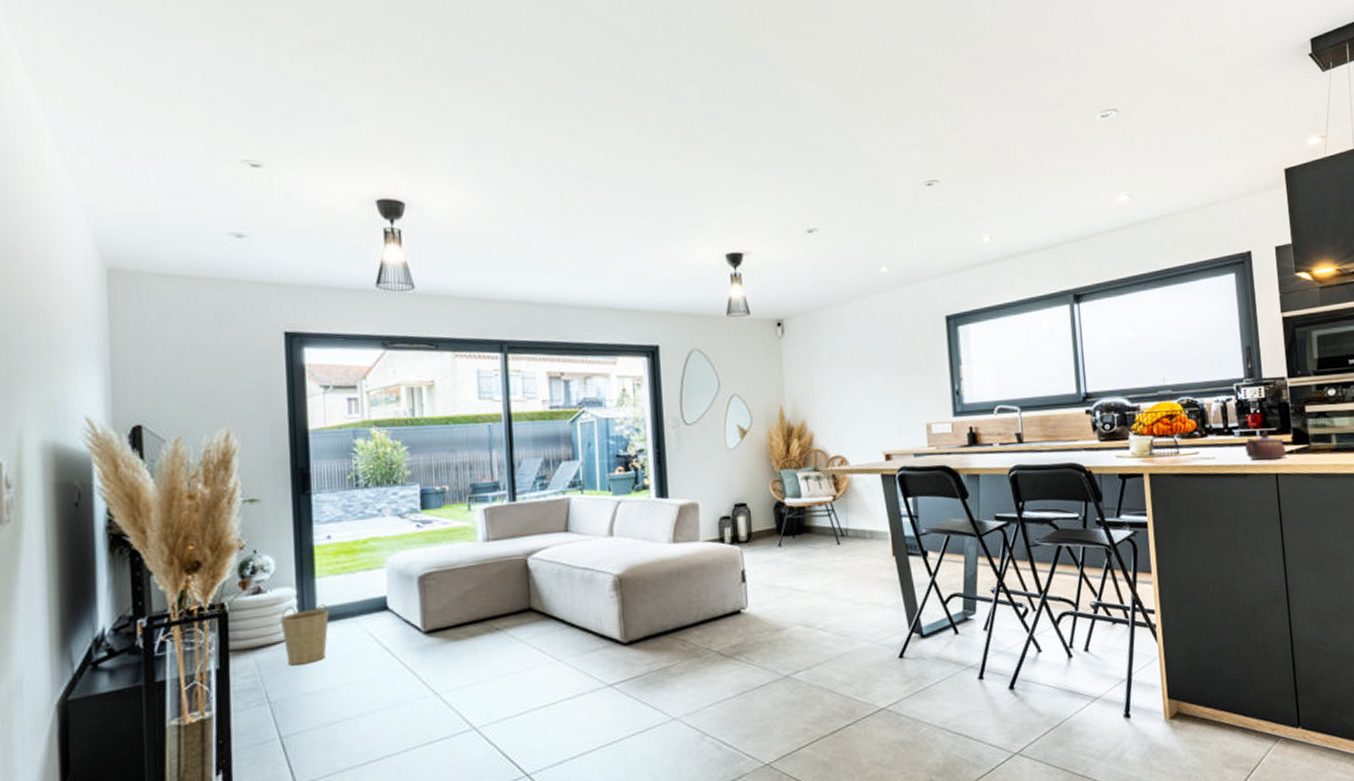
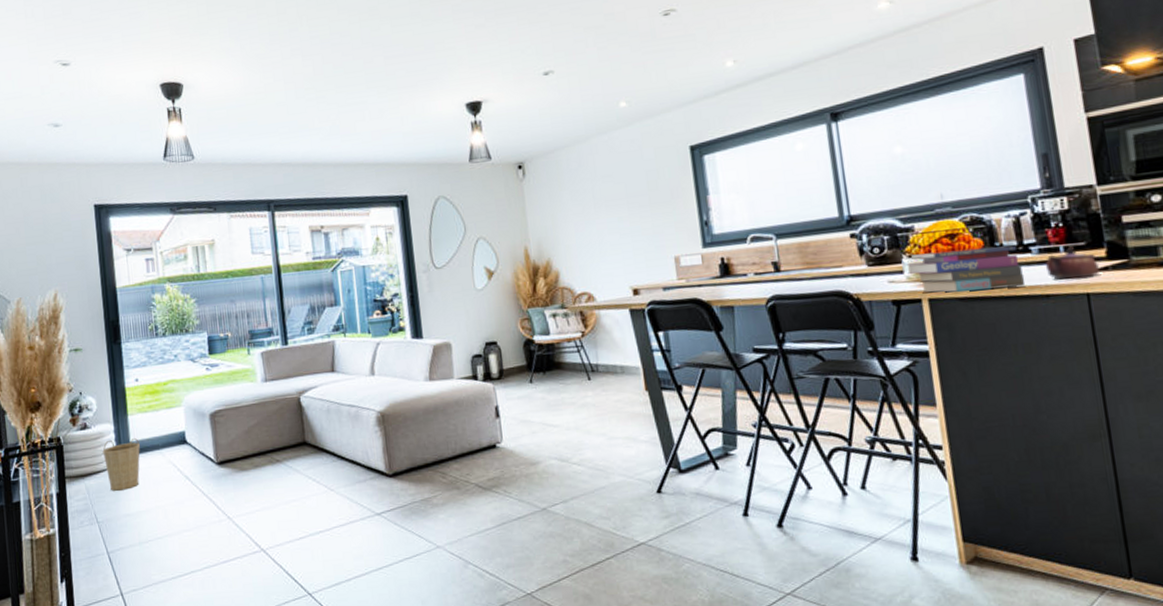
books: none [1132,428,1228,469] -> present [906,245,1026,293]

